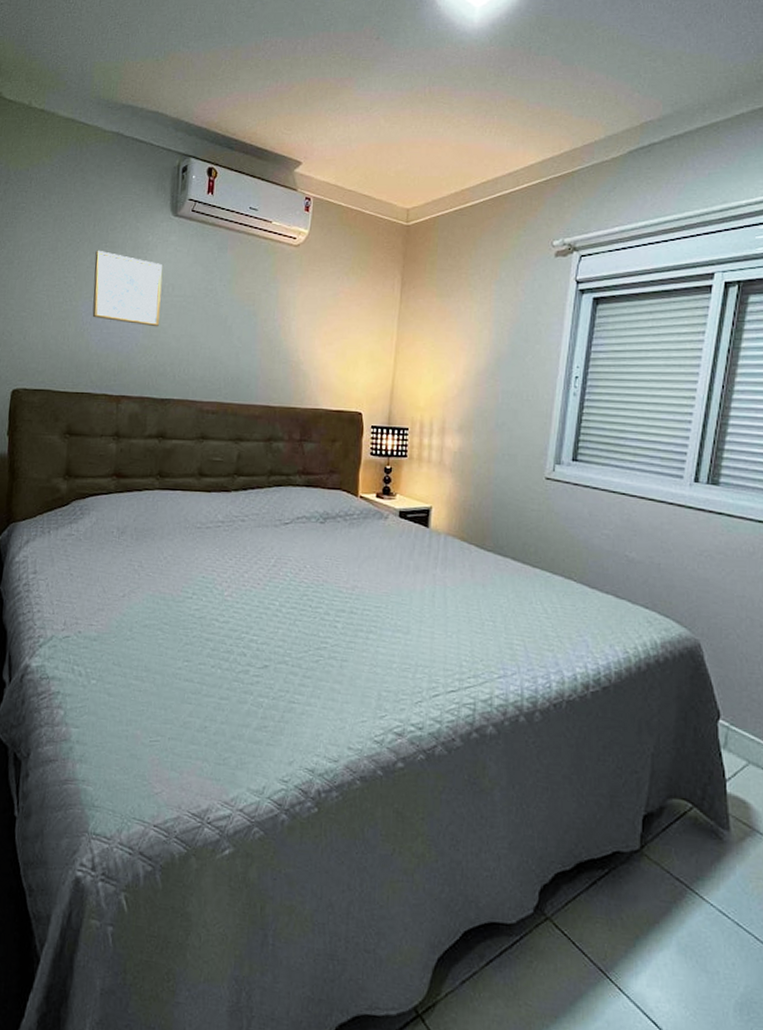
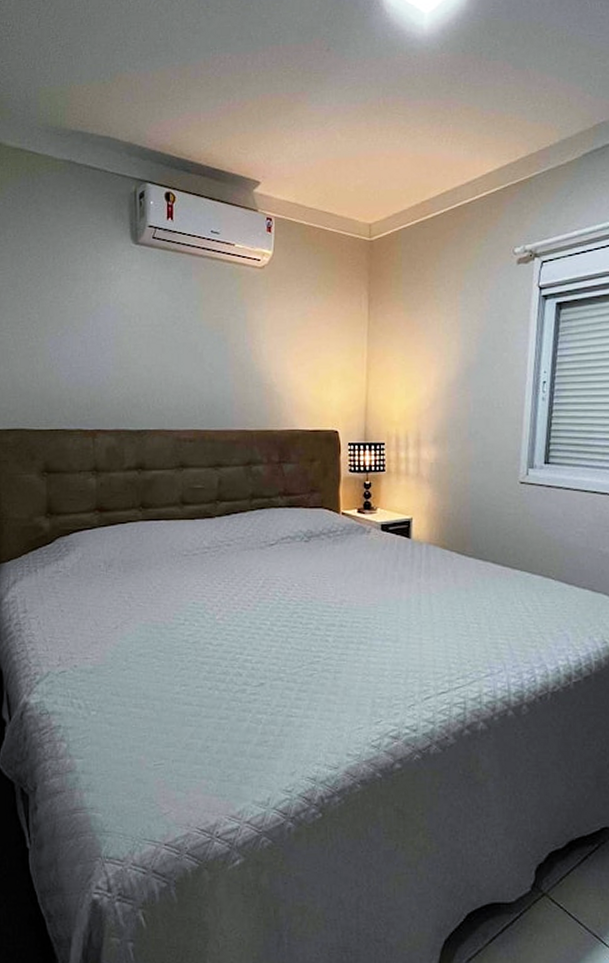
wall art: present [92,250,163,327] -> none [57,283,128,359]

